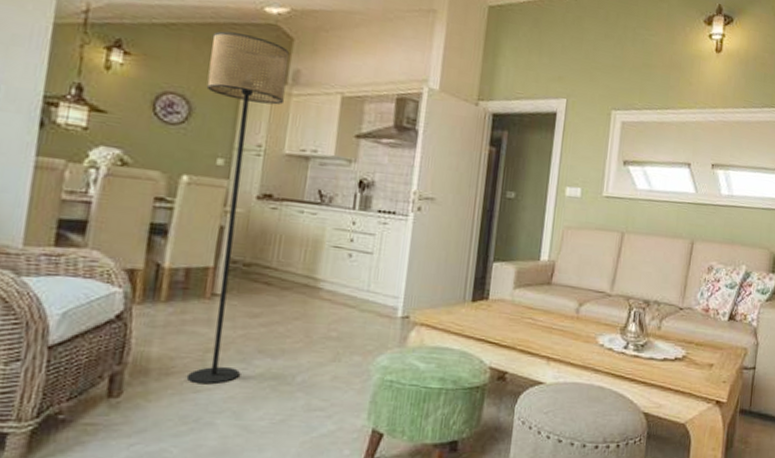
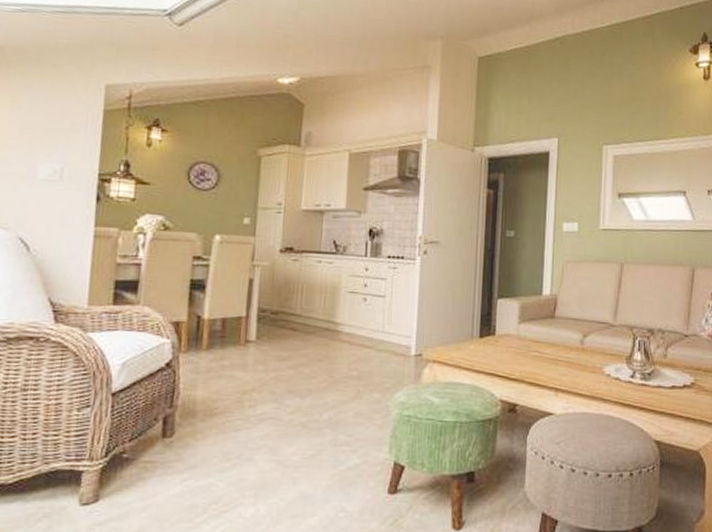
floor lamp: present [186,31,290,385] -> none [227,103,302,424]

